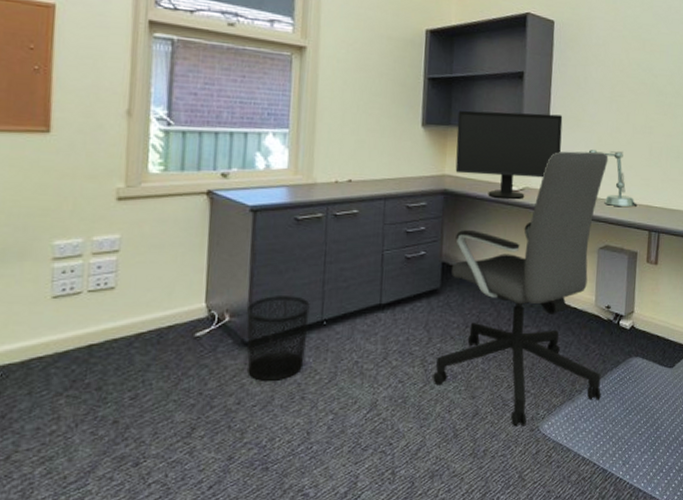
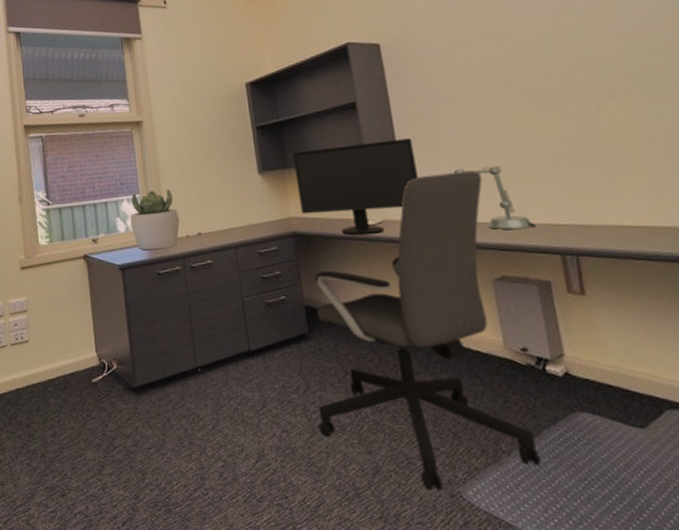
waste bin: present [246,294,310,382] -> none [129,343,187,426]
succulent plant: none [271,127,331,194] -> present [130,189,180,251]

